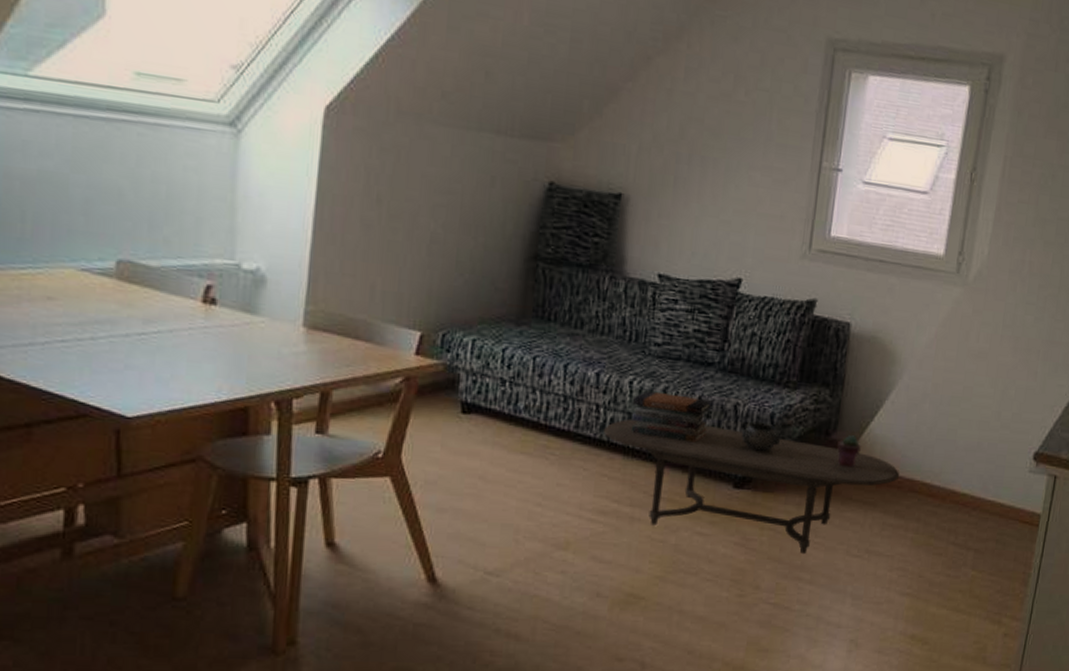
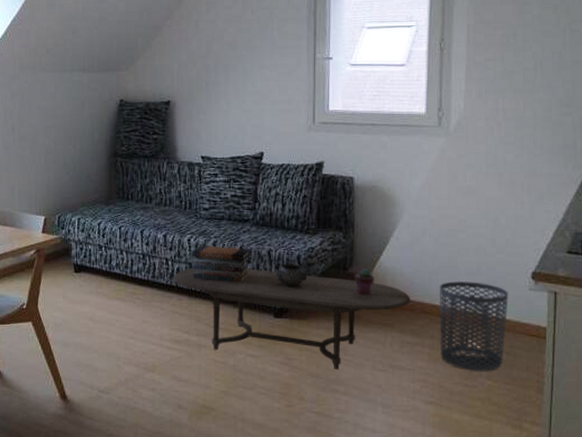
waste bin: none [925,457,1007,561] -> present [439,281,508,371]

